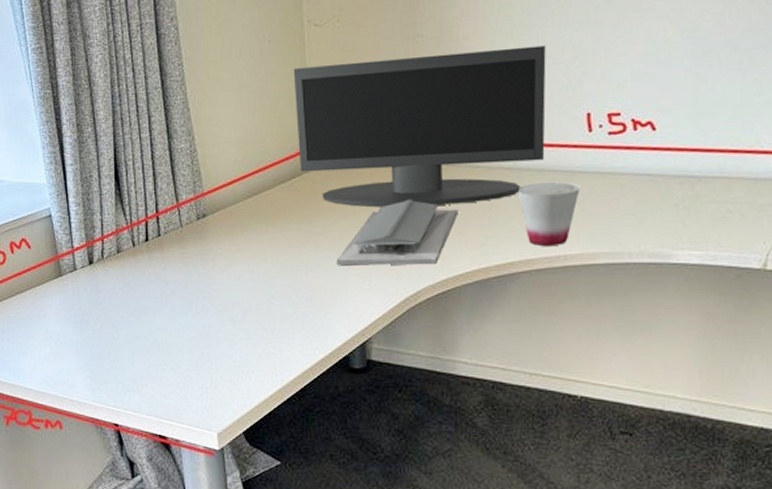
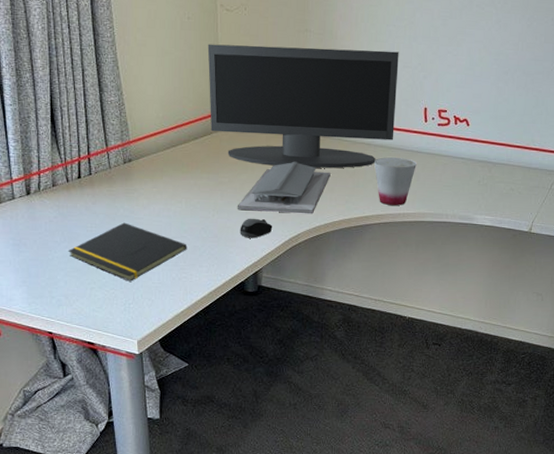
notepad: none [134,289,275,361] -> present [67,222,187,282]
computer mouse: none [340,274,383,300] -> present [240,218,273,238]

